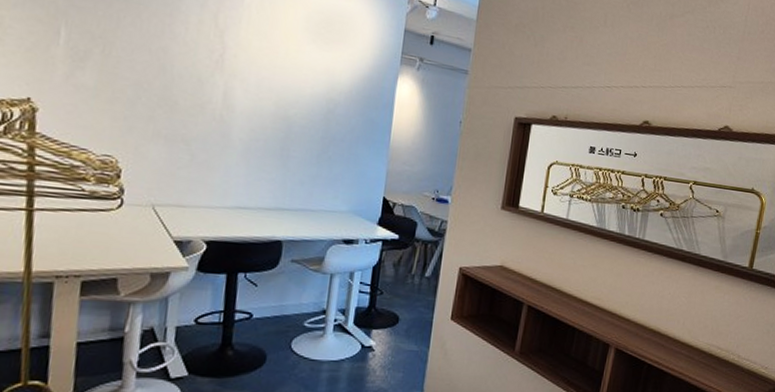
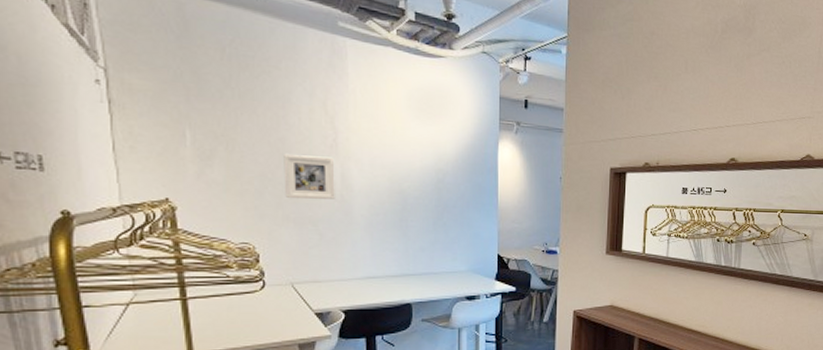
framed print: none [159,63,218,119] -> present [284,153,335,200]

